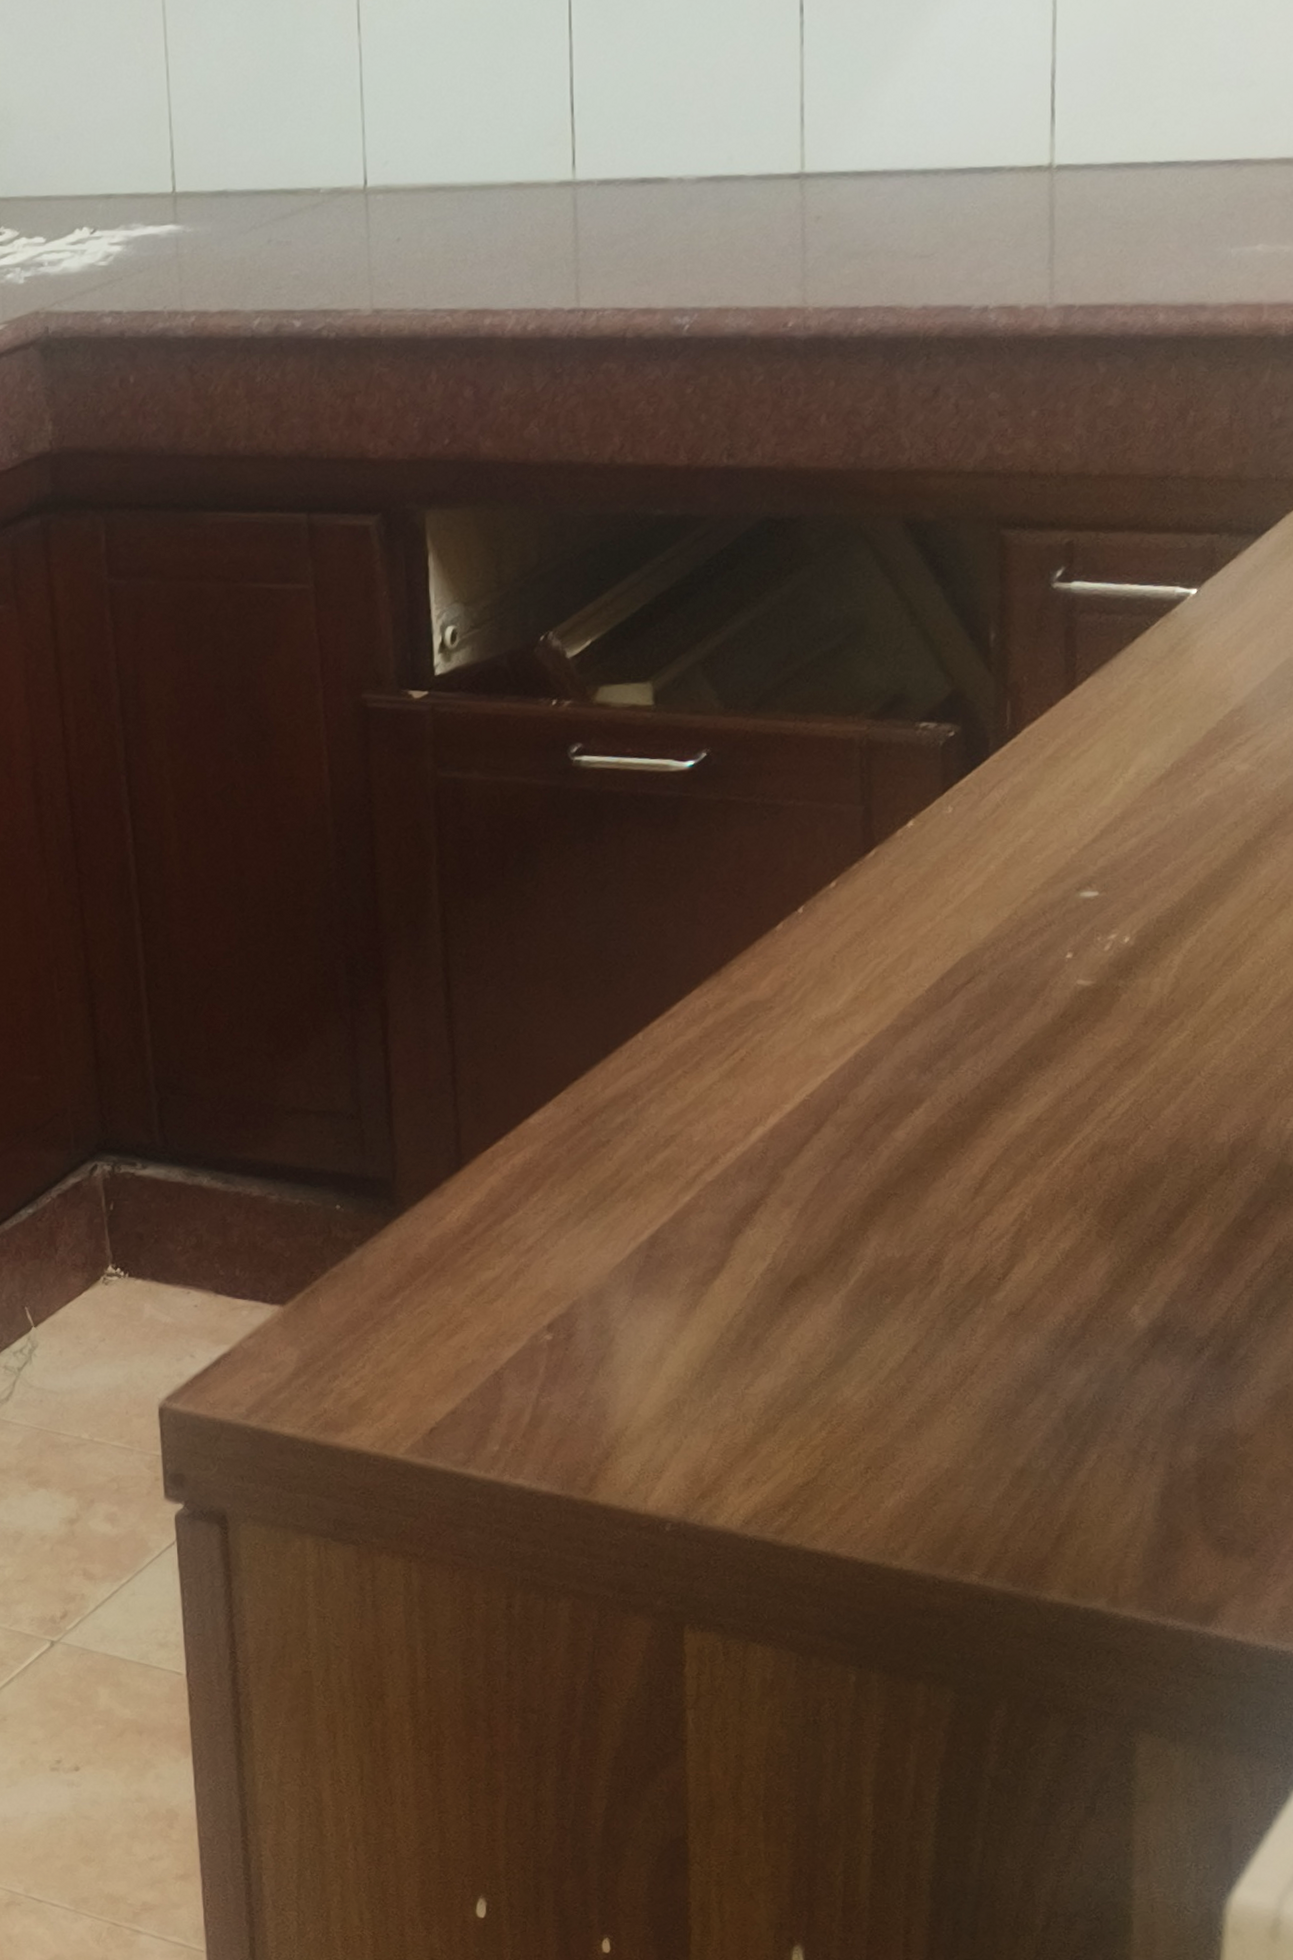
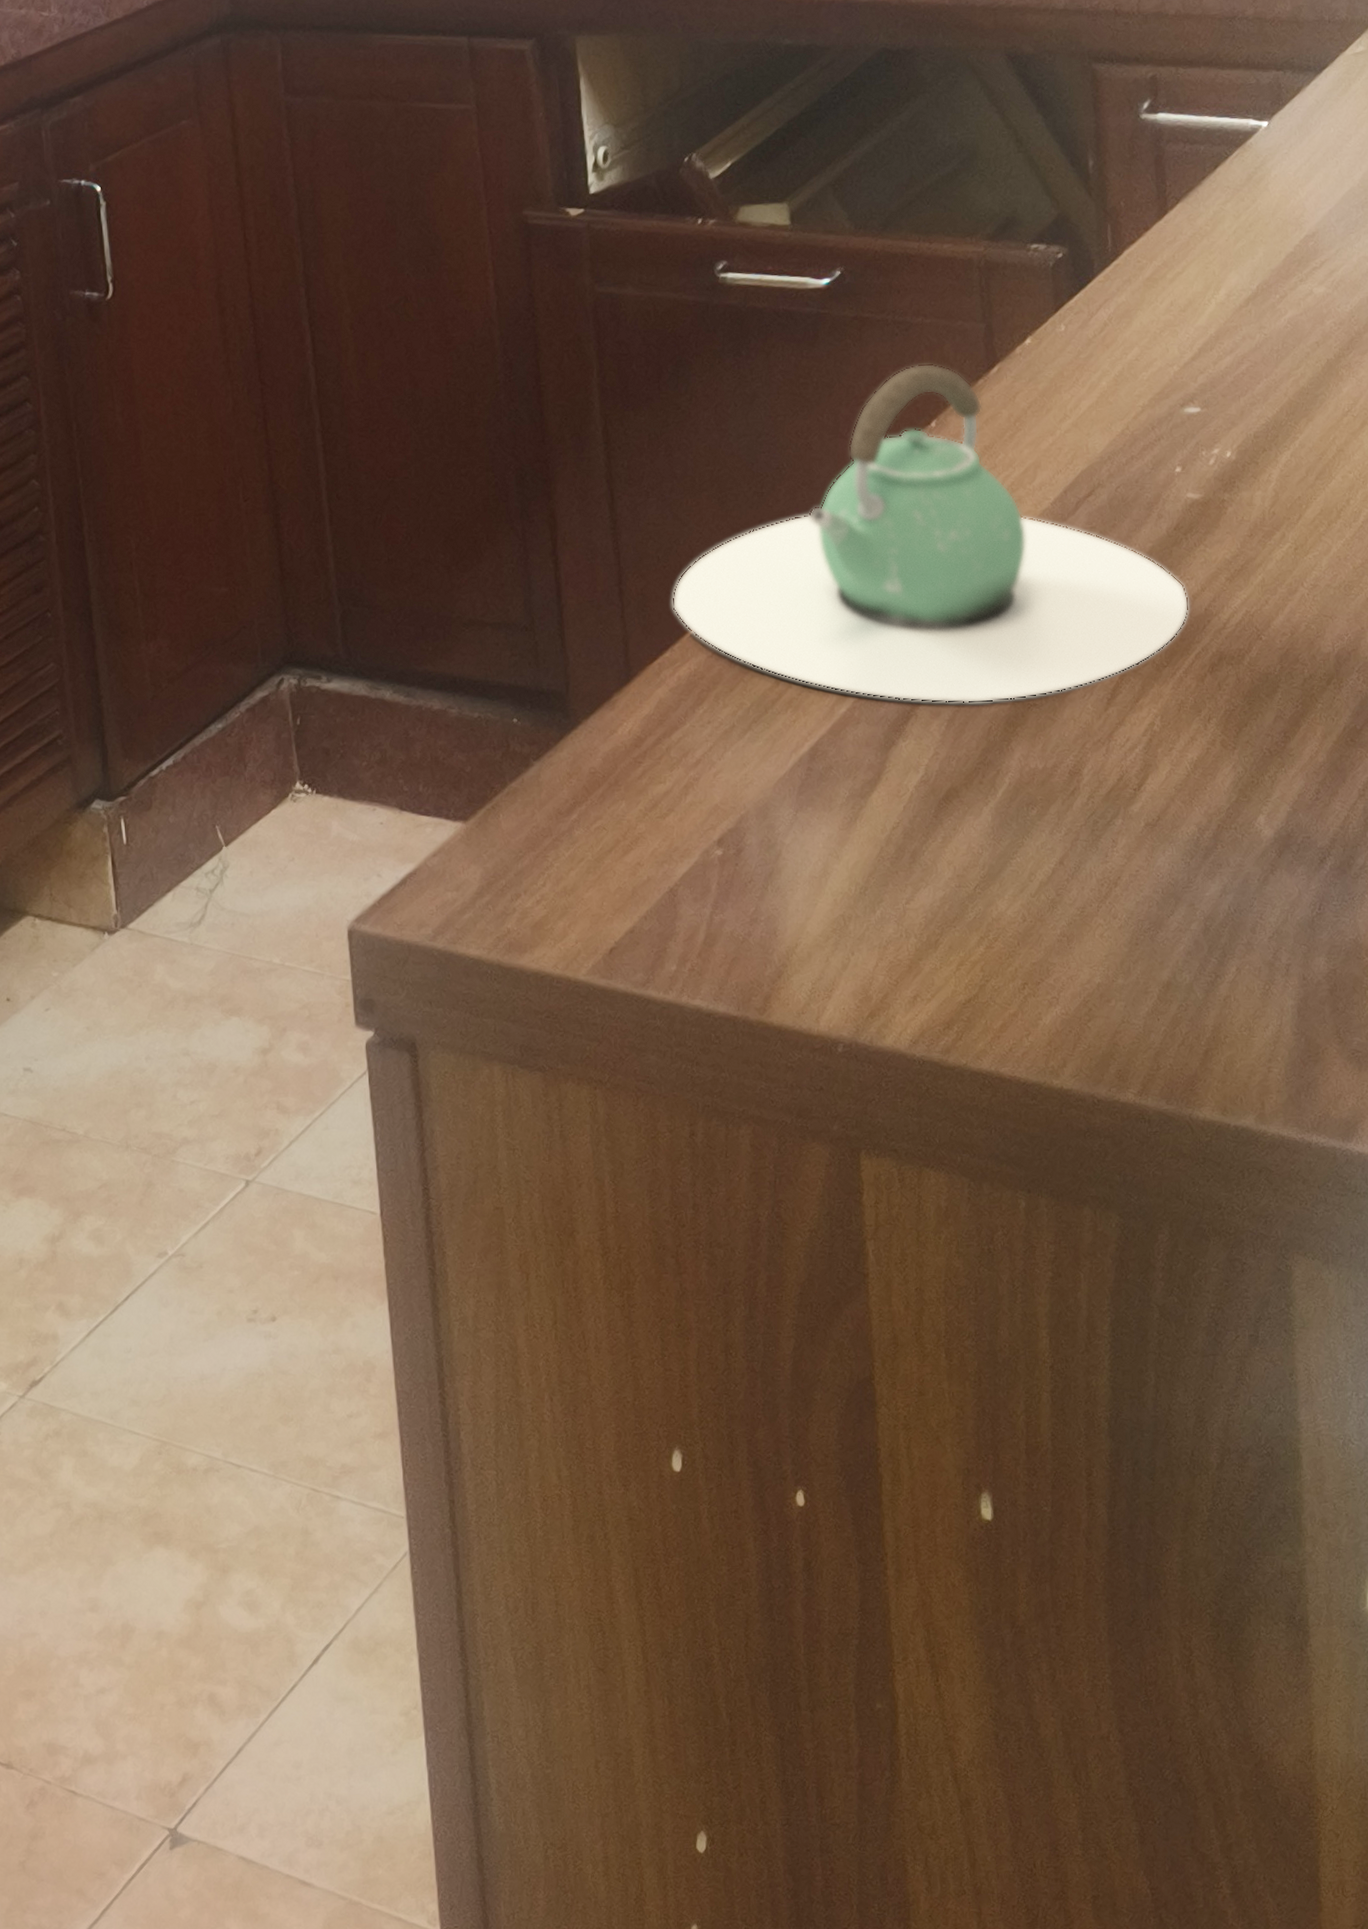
teapot: none [508,847,1072,1193] -> present [672,363,1189,704]

